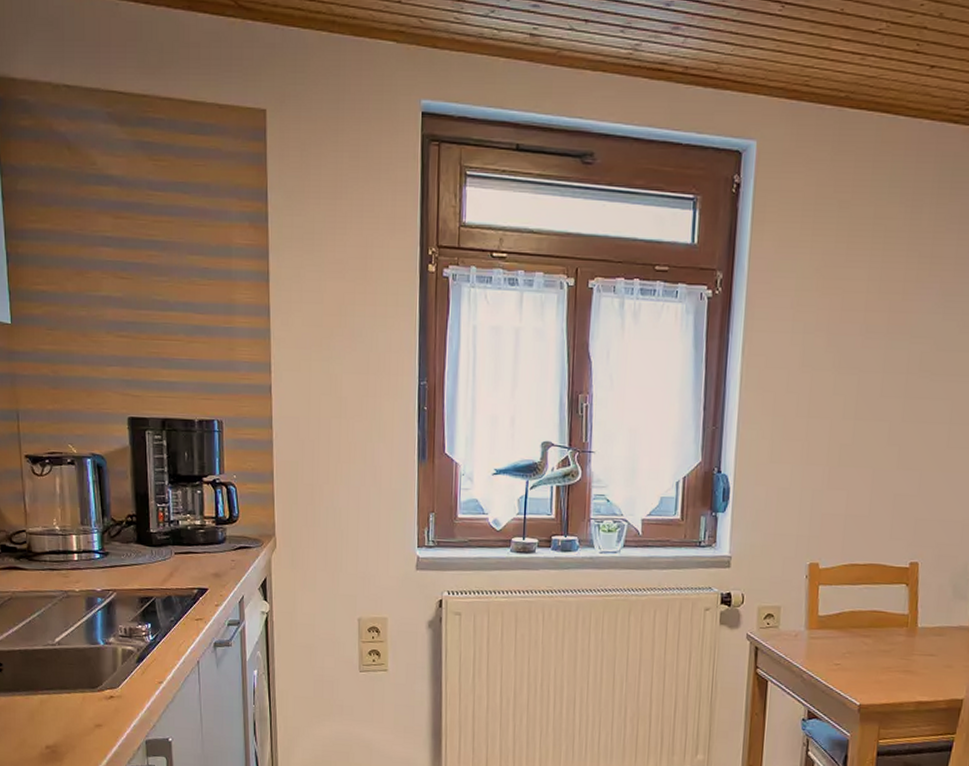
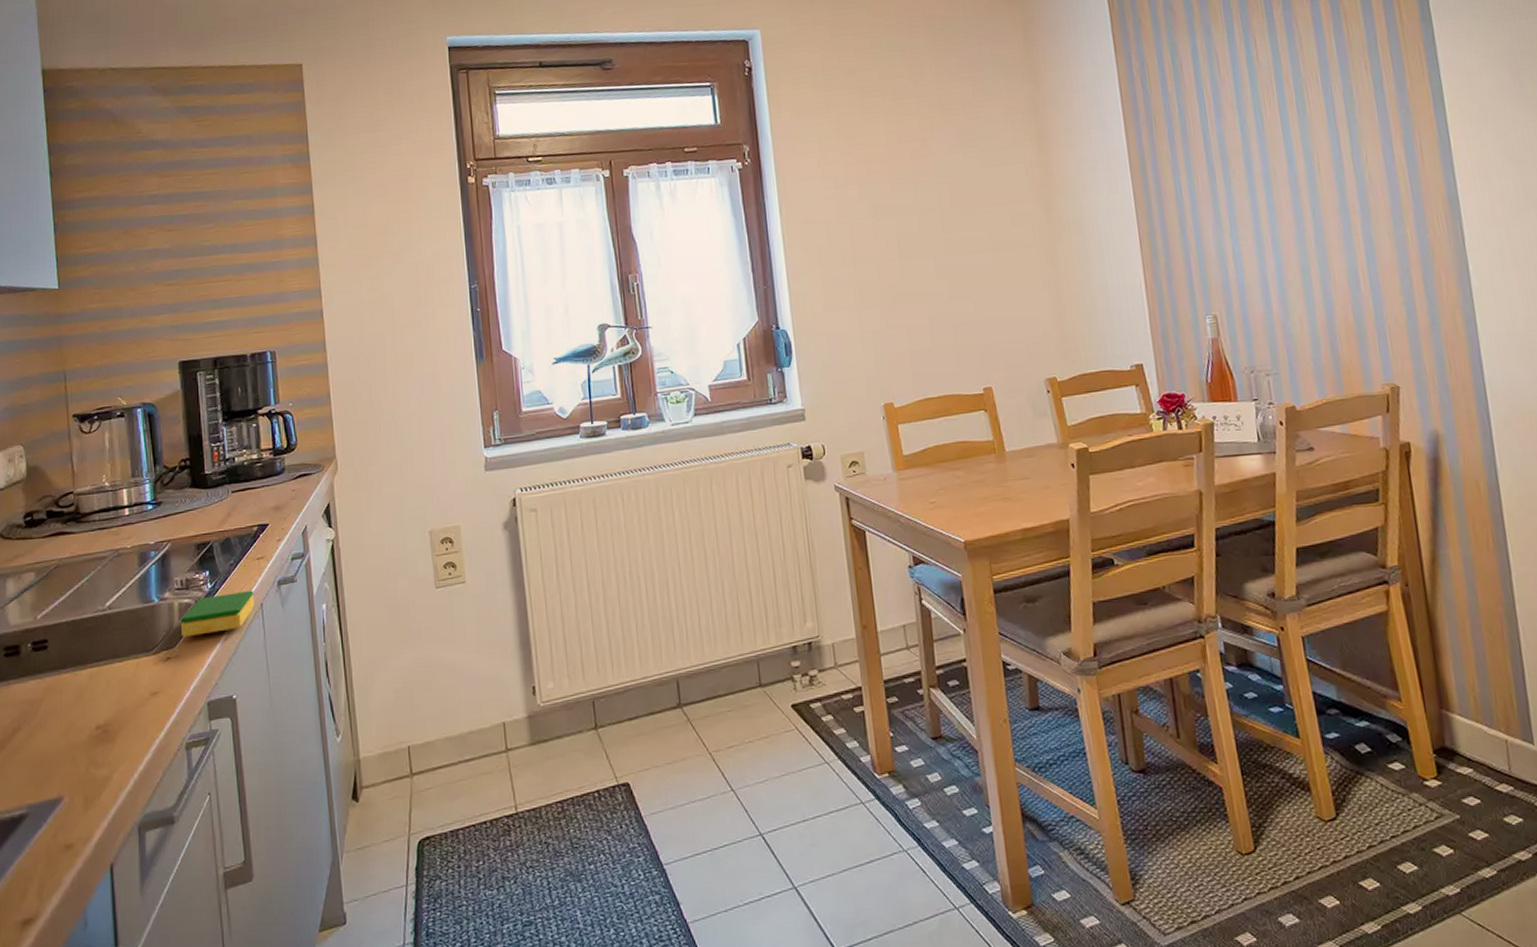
dish sponge: none [123,647,192,681] -> present [180,590,255,638]

